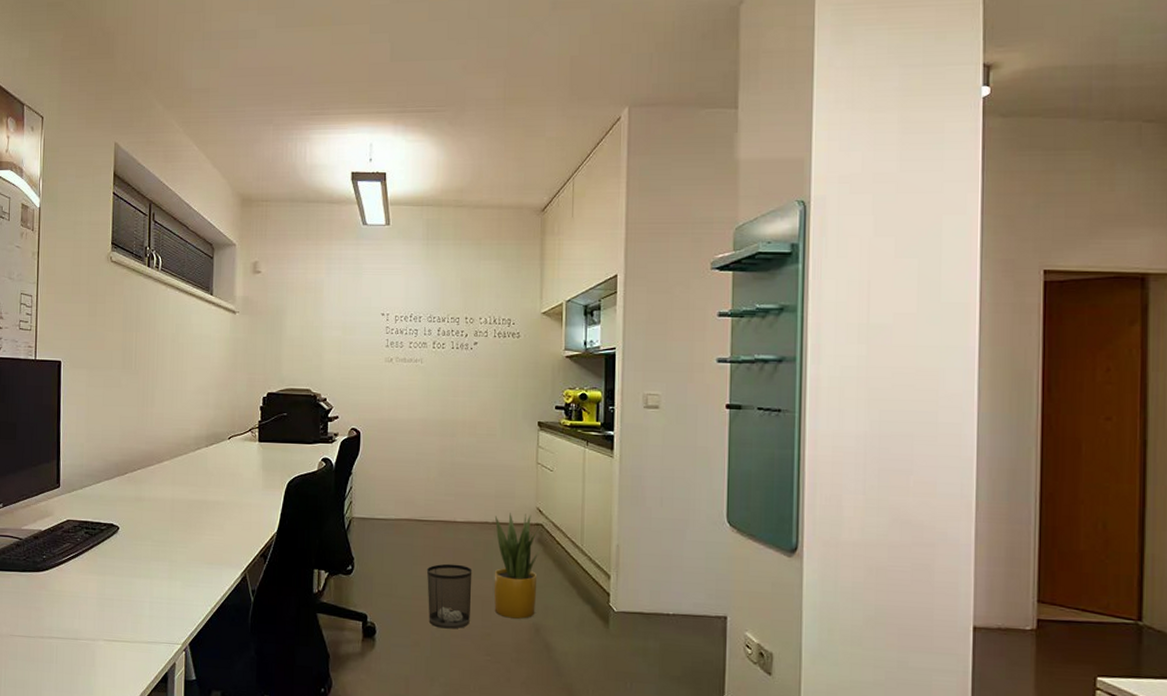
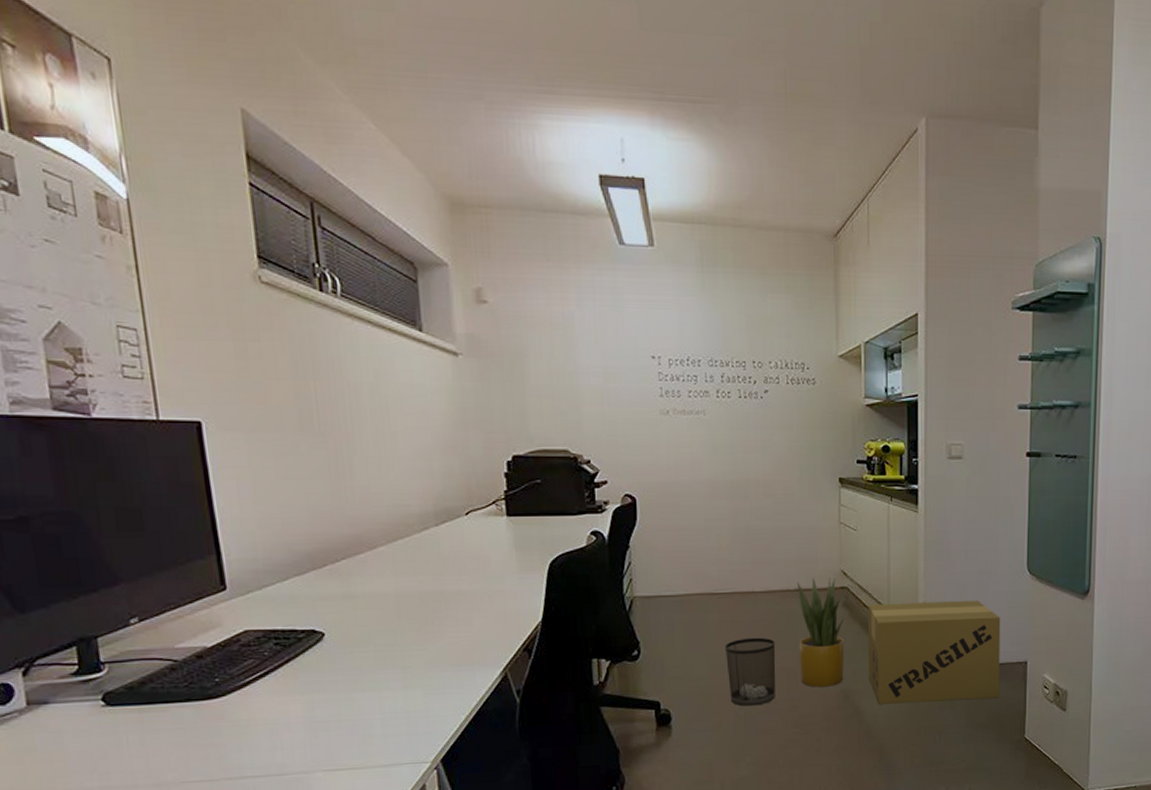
cardboard box: none [560,542,698,652] -> present [867,601,1001,705]

